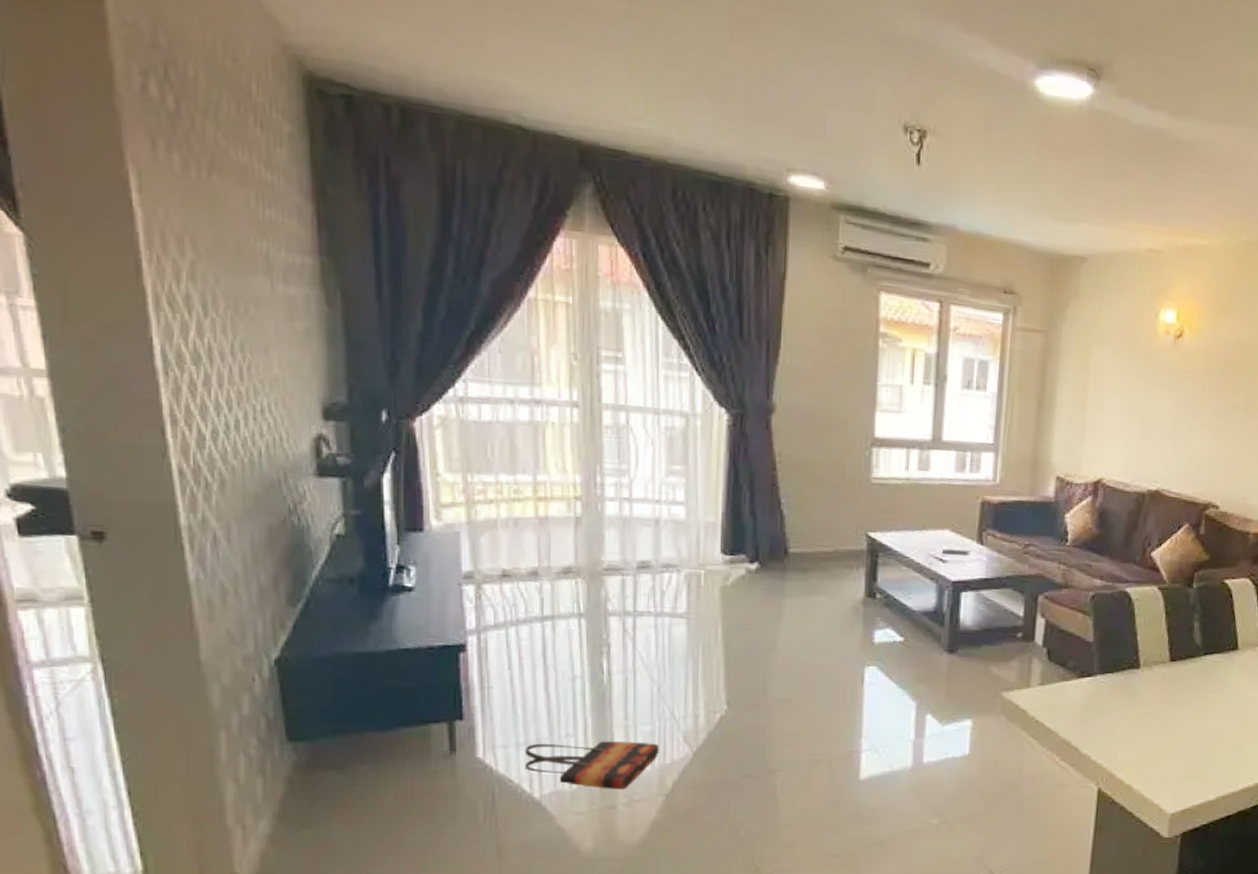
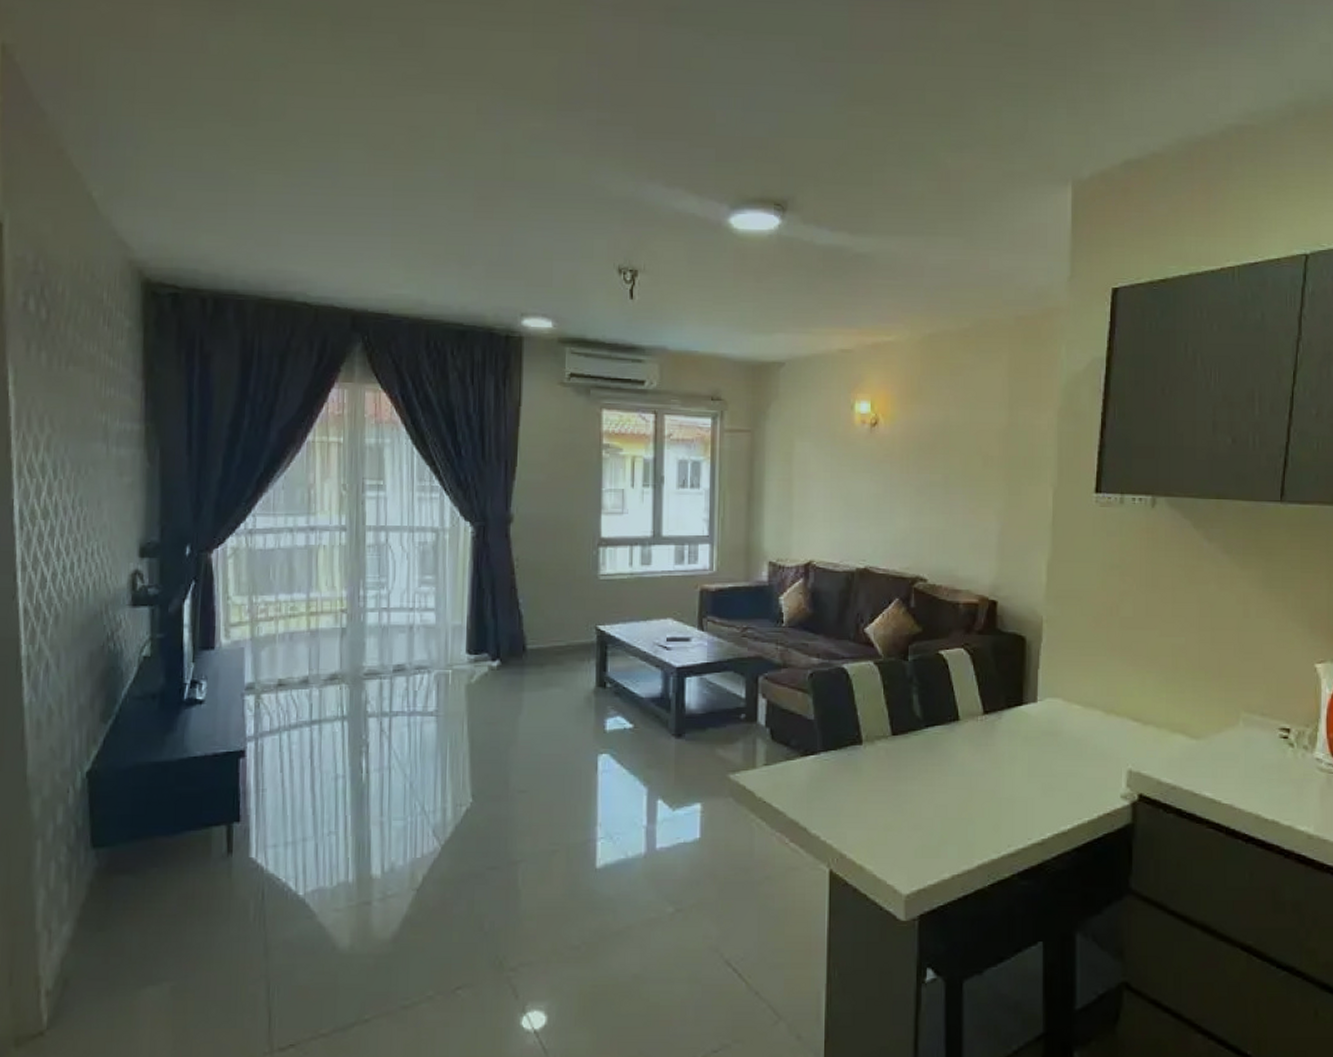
shopping bag: present [524,741,659,790] -> none [291,838,411,885]

